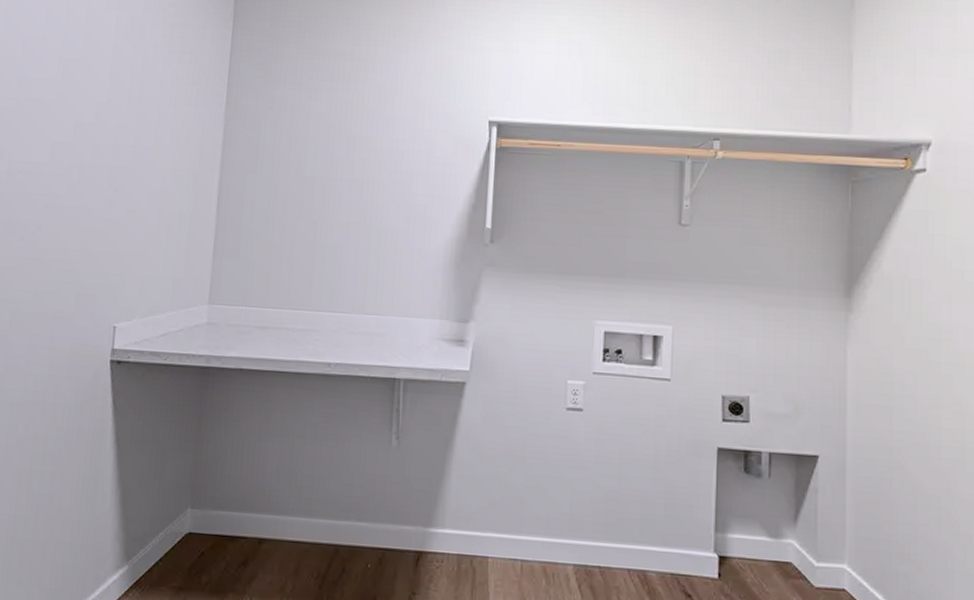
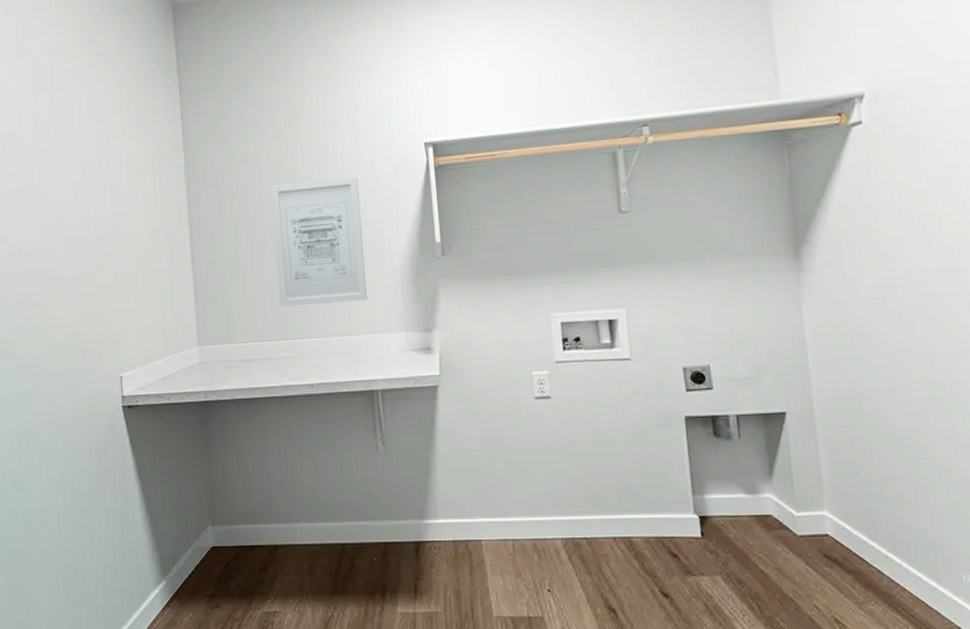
wall art: none [308,141,412,280] -> present [270,177,367,307]

